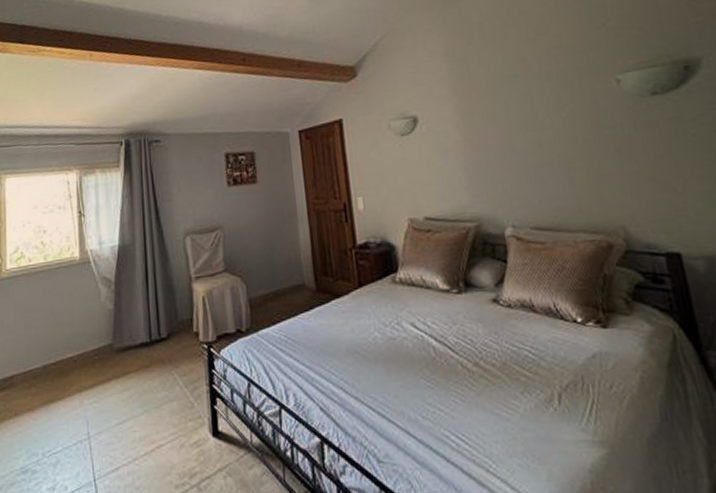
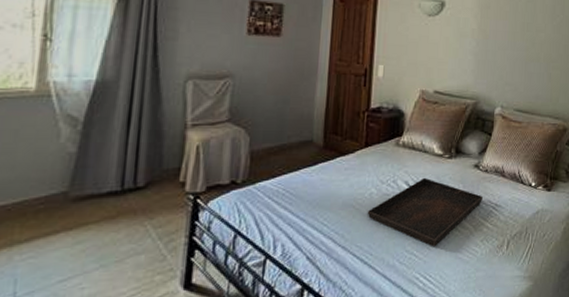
serving tray: none [374,317,512,400] -> present [367,177,483,247]

